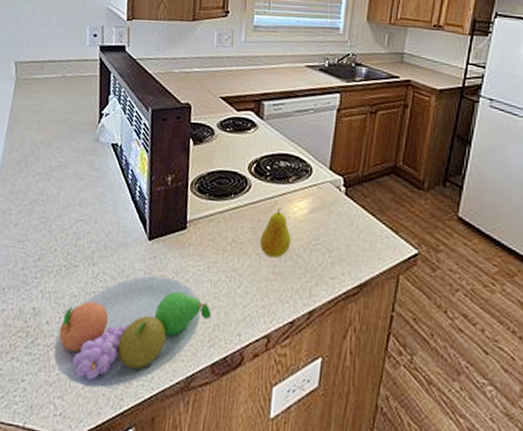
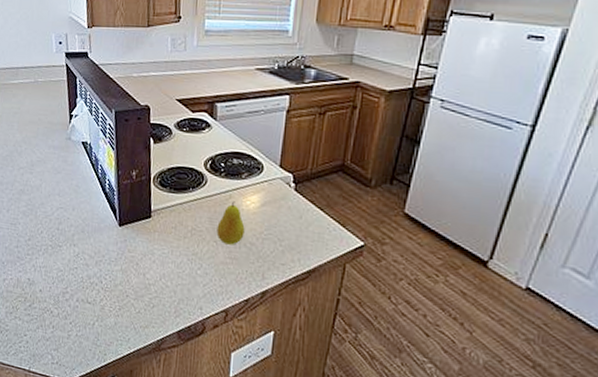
fruit bowl: present [53,276,212,388] -> none [47,256,176,345]

